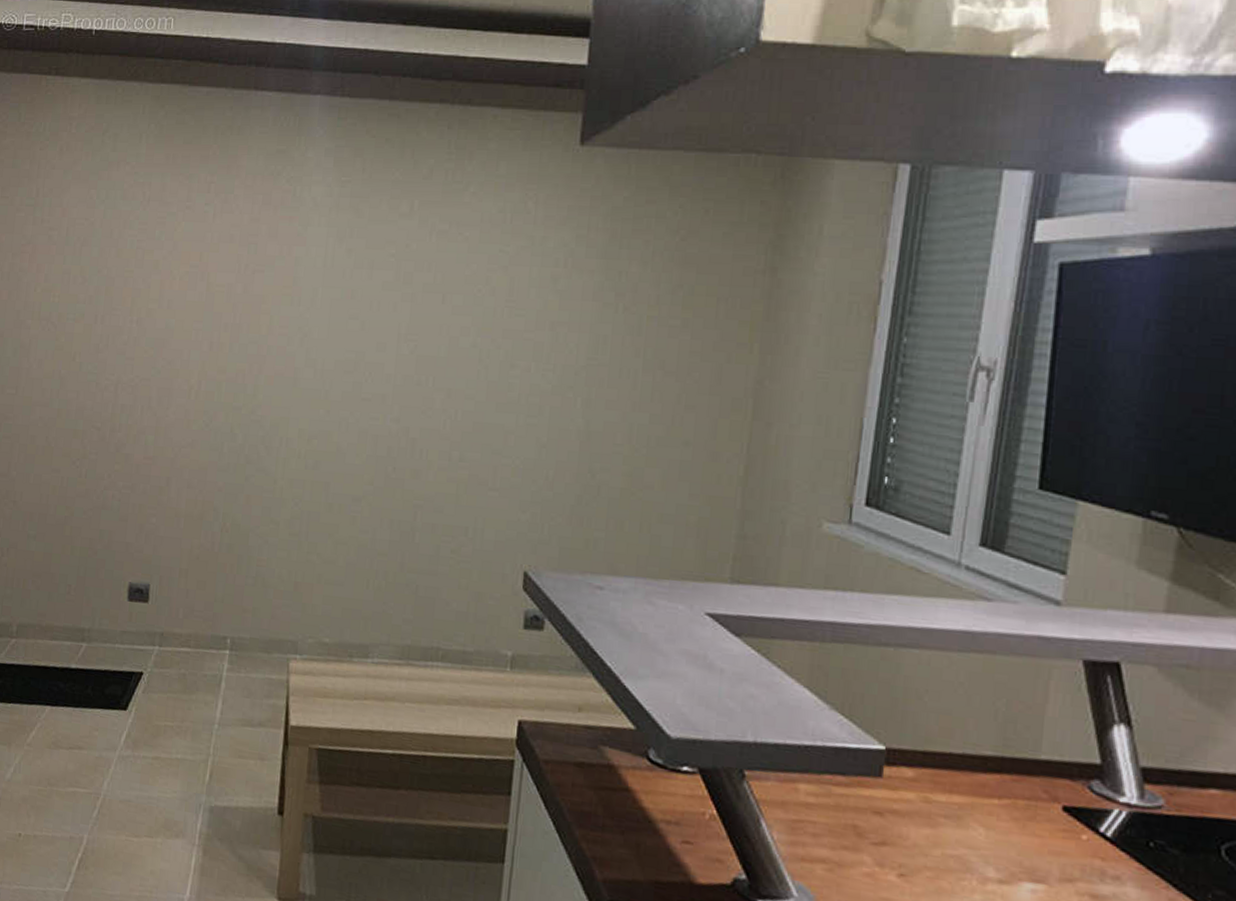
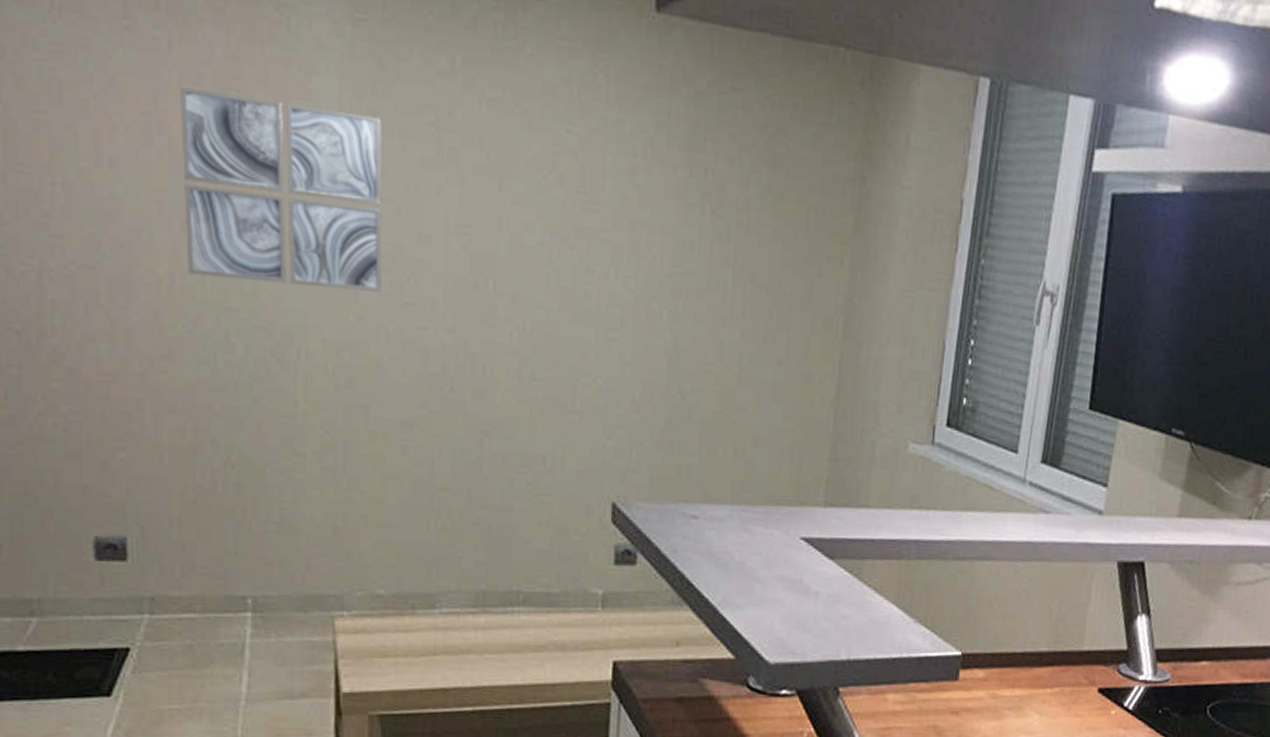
wall art: none [210,244,356,391] -> present [180,86,383,292]

